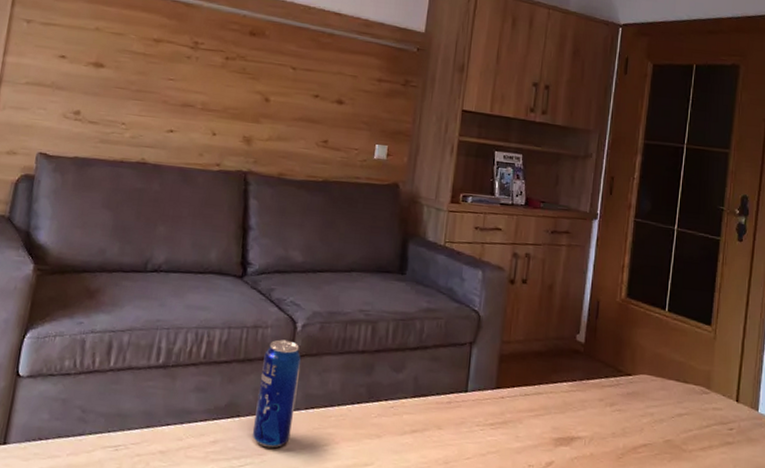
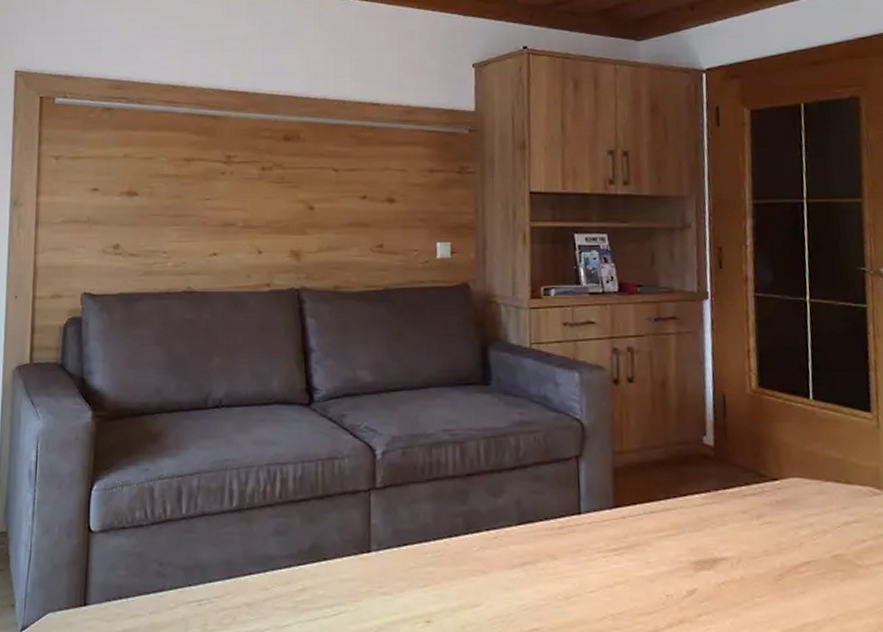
beverage can: present [252,339,302,448] -> none [342,470,386,593]

